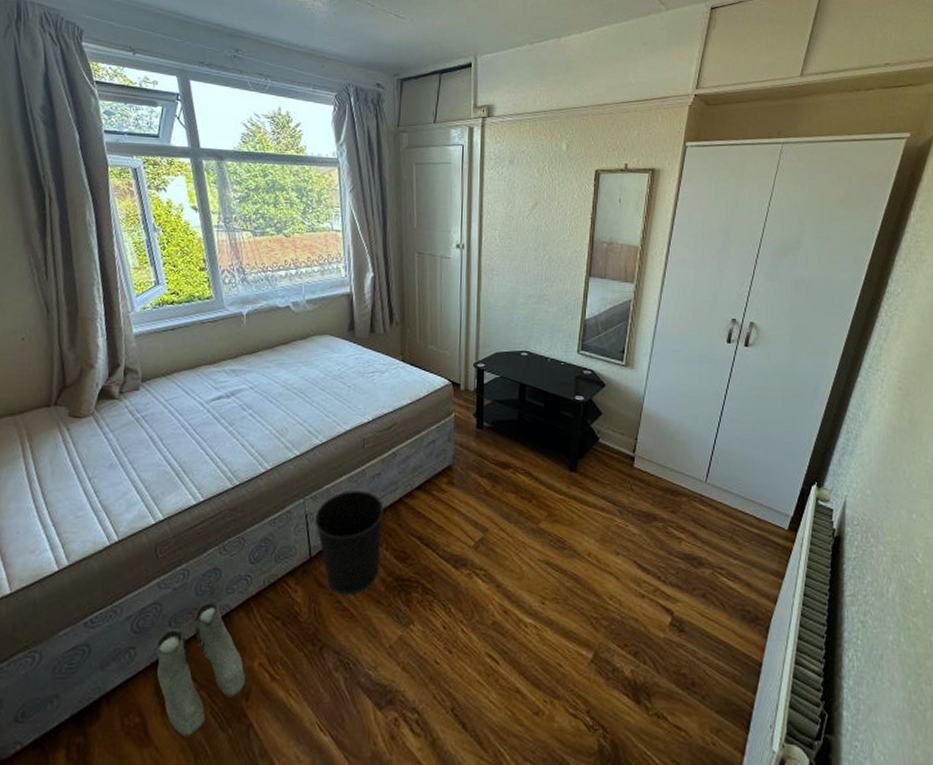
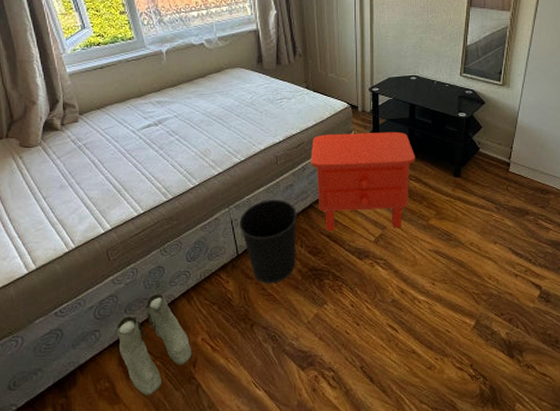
nightstand: none [403,414,525,532] -> present [310,132,415,231]

